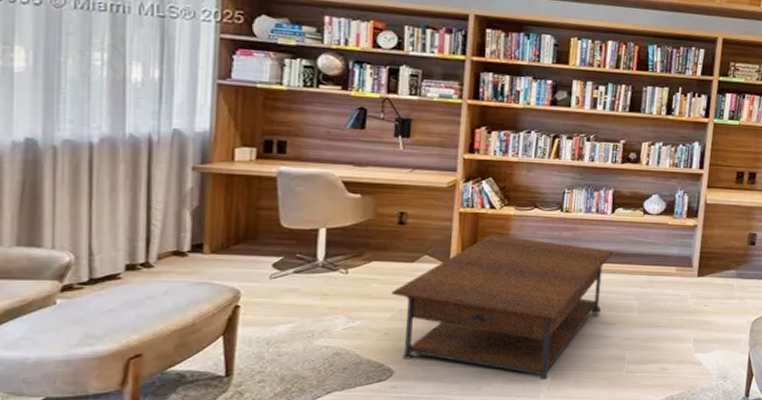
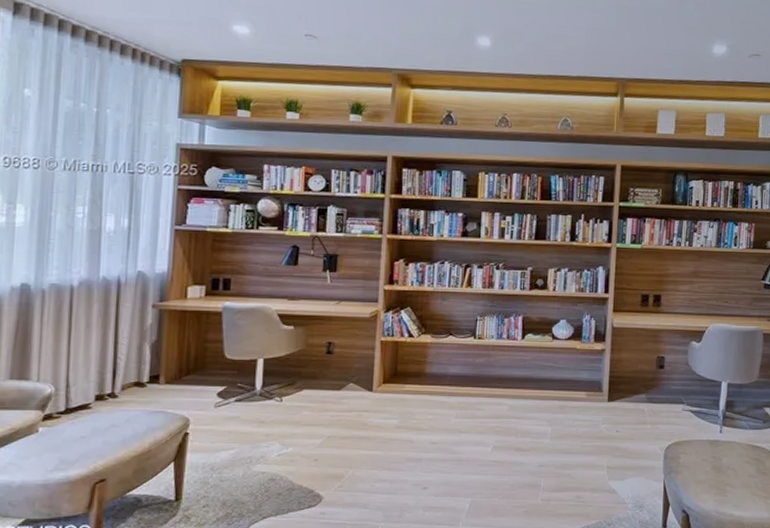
coffee table: present [391,234,613,380] -> none [320,362,525,507]

